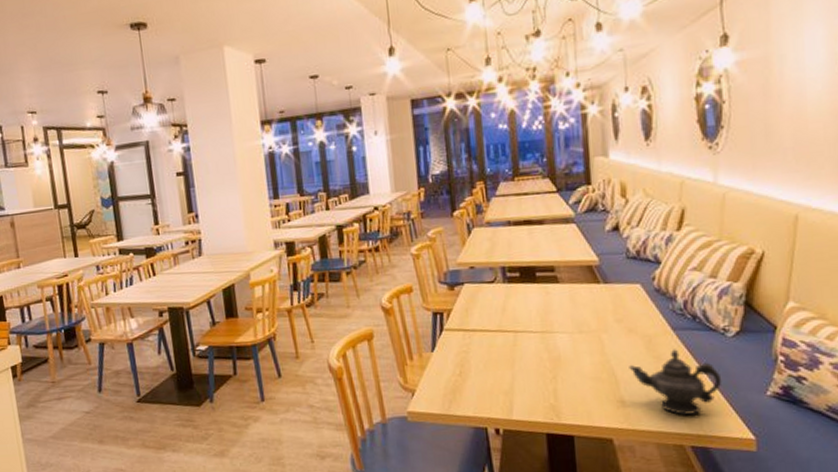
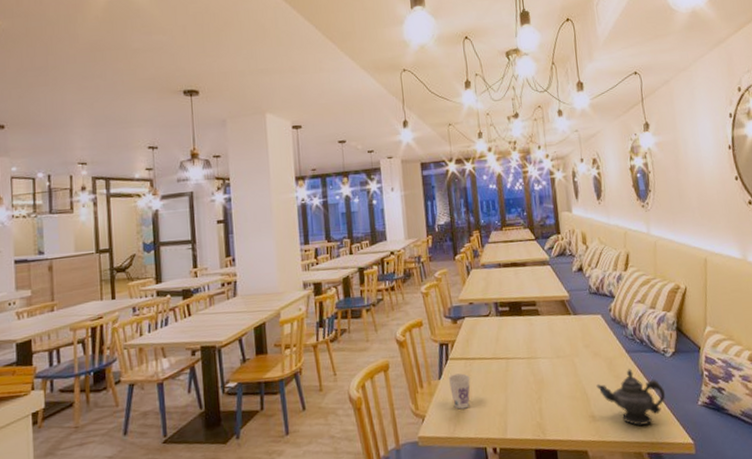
cup: none [442,346,470,385] -> present [448,373,471,410]

